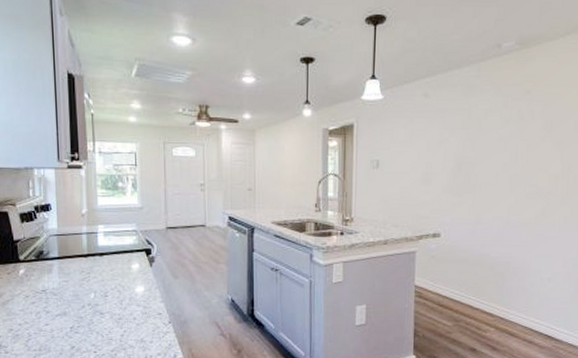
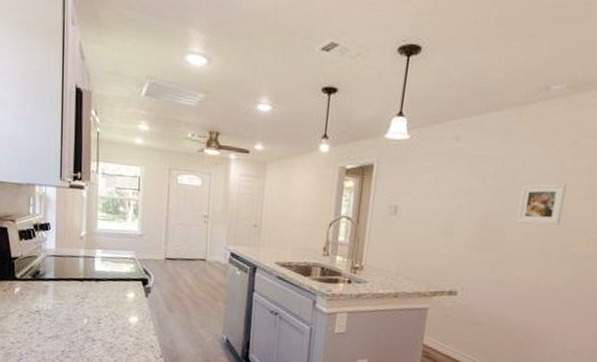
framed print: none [485,128,526,167] -> present [516,183,567,225]

